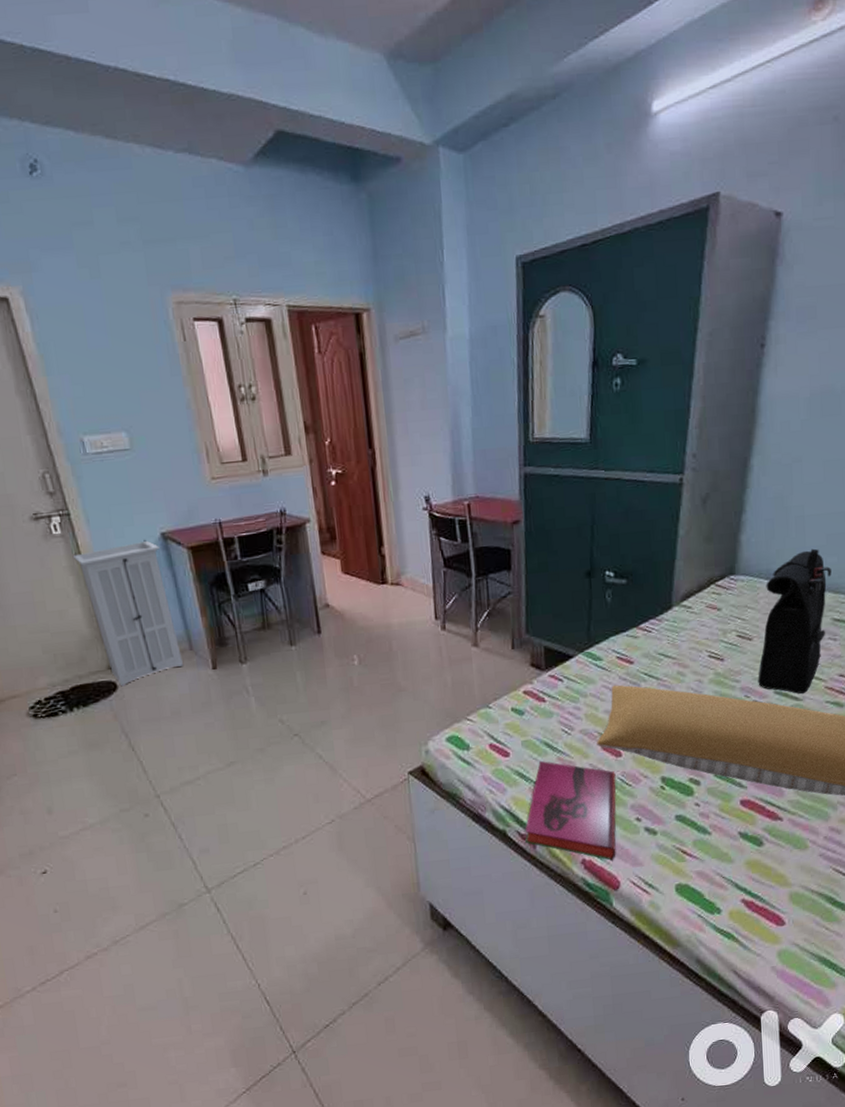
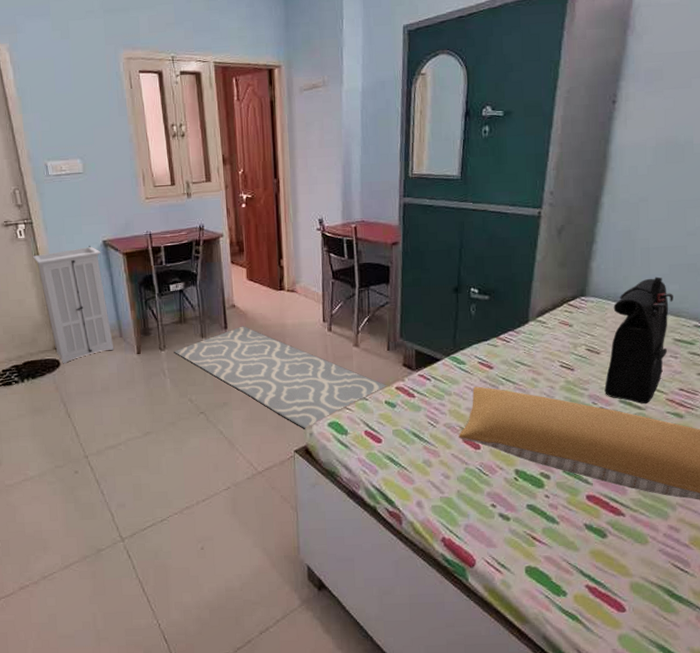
rug: none [257,629,514,747] -> present [173,326,388,429]
hardback book: present [525,760,616,861] -> none [393,448,475,540]

